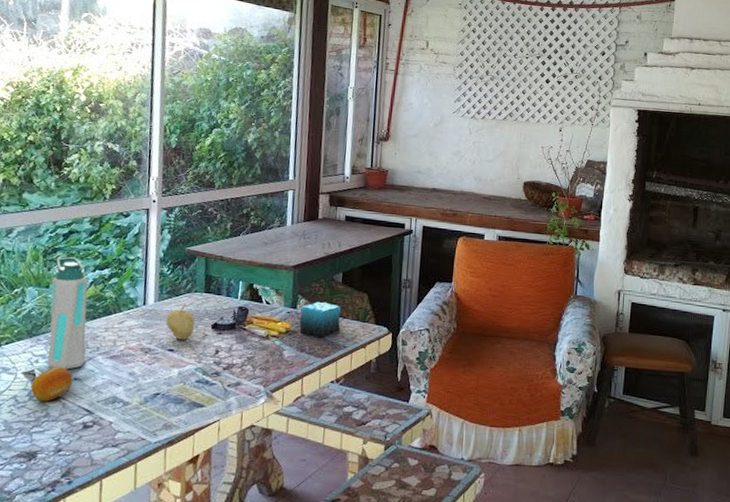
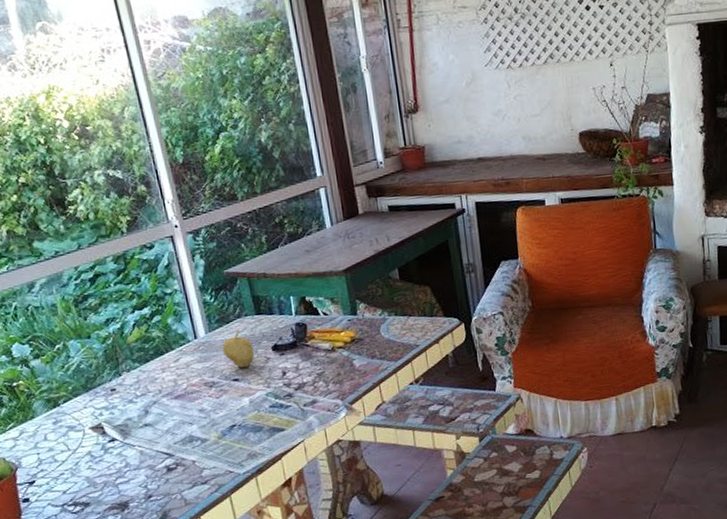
fruit: present [31,365,73,402] -> none [102,414,144,453]
water bottle: present [46,256,88,370] -> none [90,300,151,419]
candle: present [299,301,342,339] -> none [362,302,408,342]

